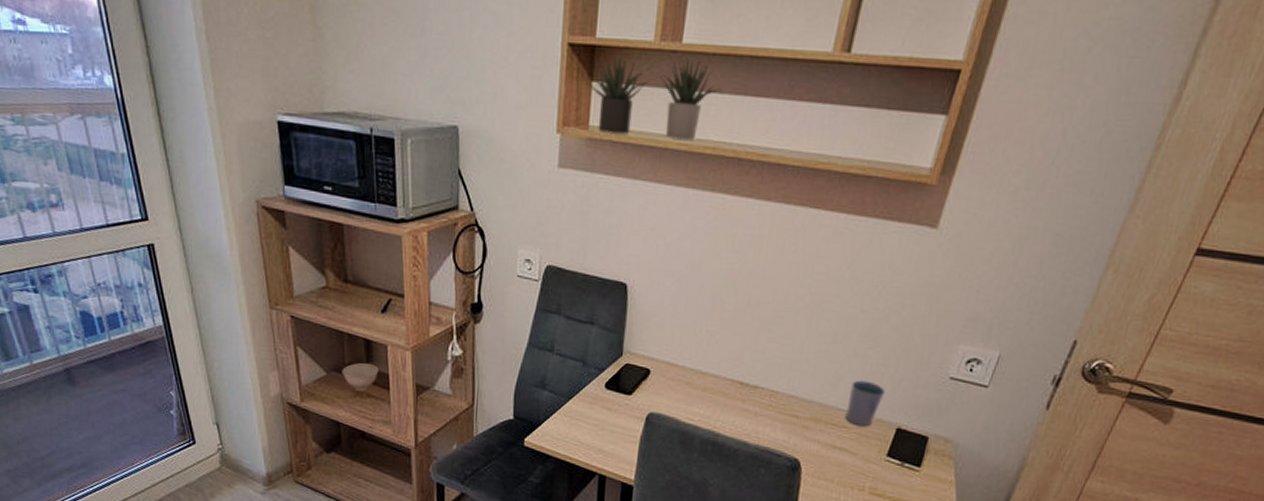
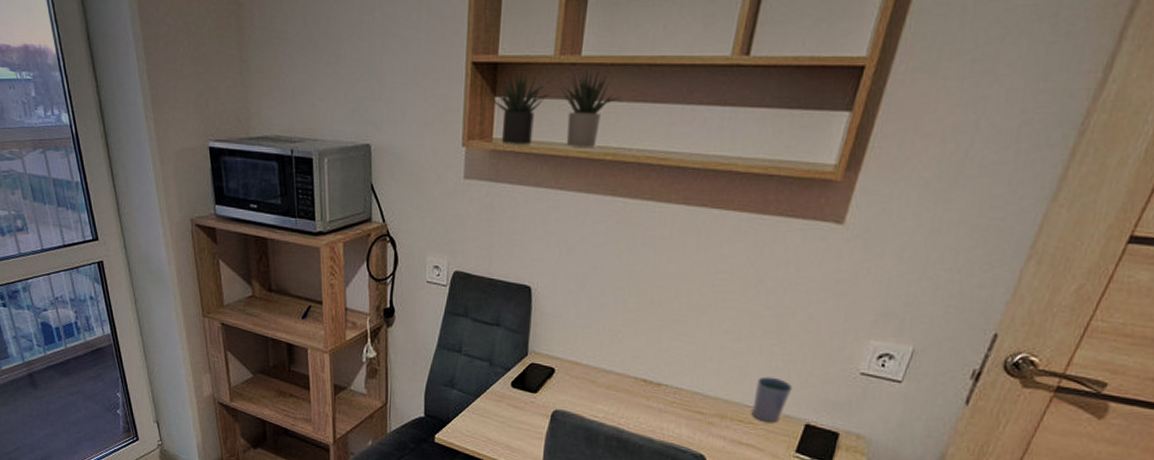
bowl: present [342,362,379,391] -> none [267,365,300,391]

